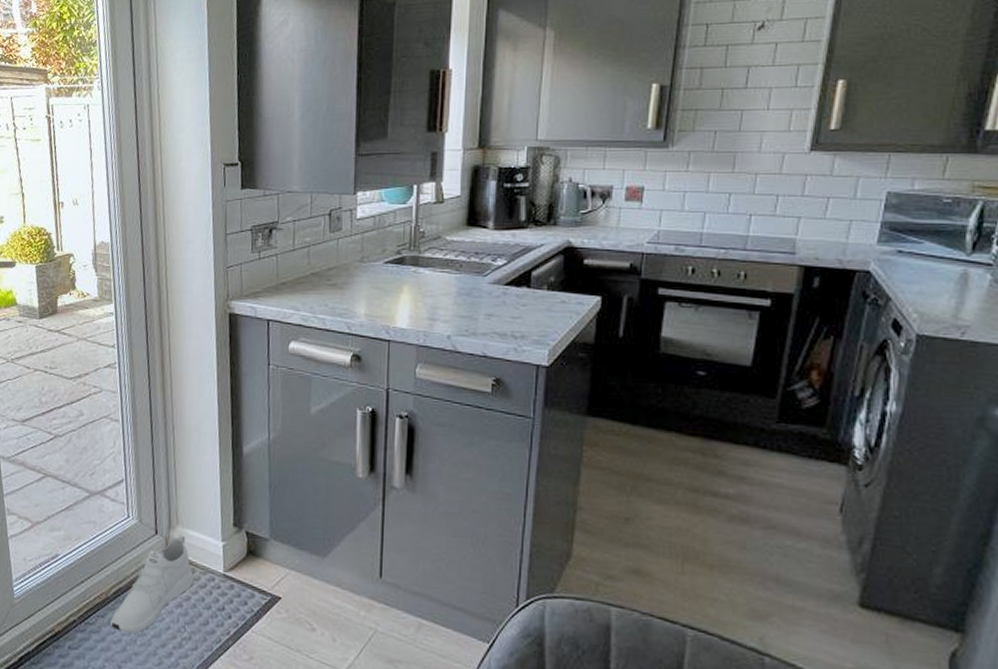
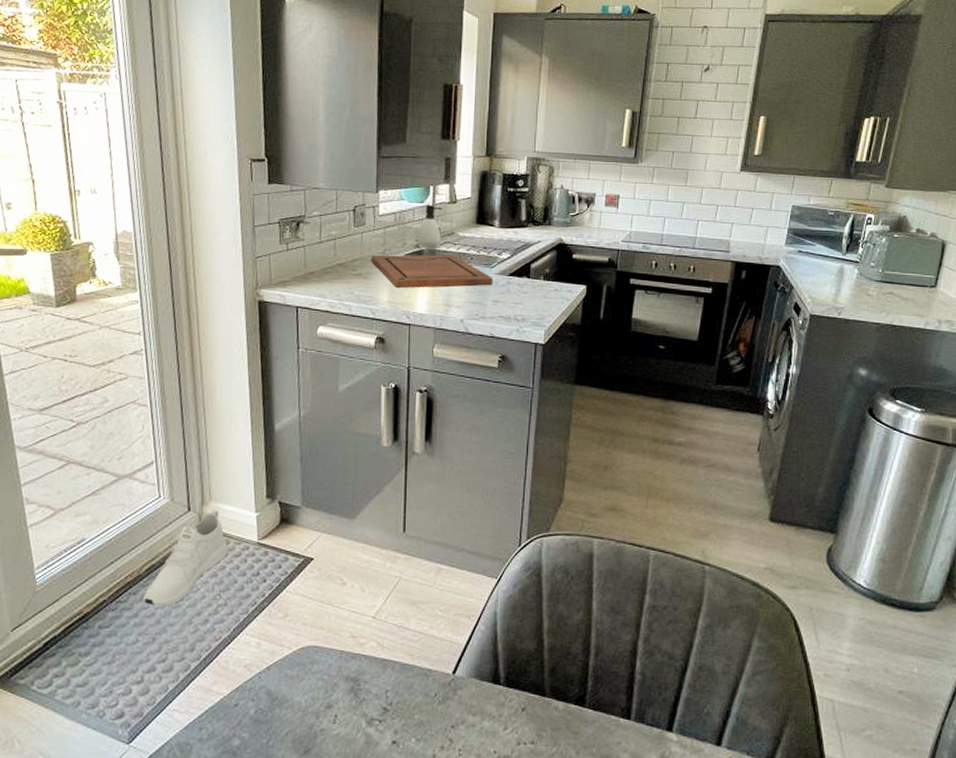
cutting board: none [347,261,487,300] -> present [371,254,494,288]
soap dispenser: none [398,206,428,256] -> present [417,205,443,249]

